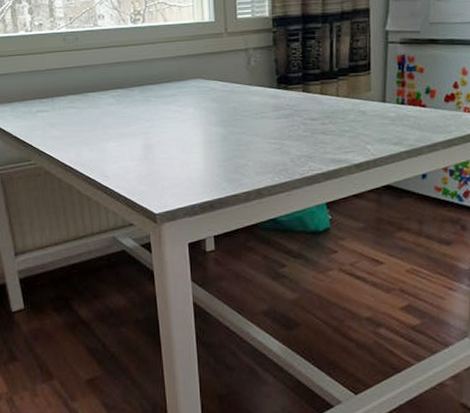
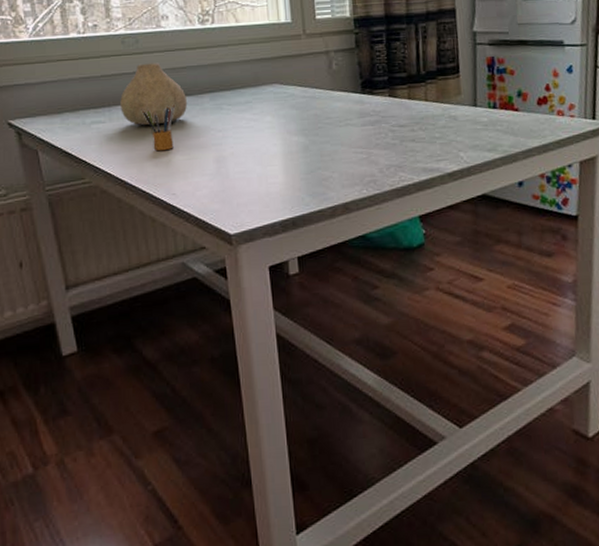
vase: none [62,58,119,115] -> present [120,63,187,126]
pencil box: none [80,96,109,138] -> present [142,104,175,151]

